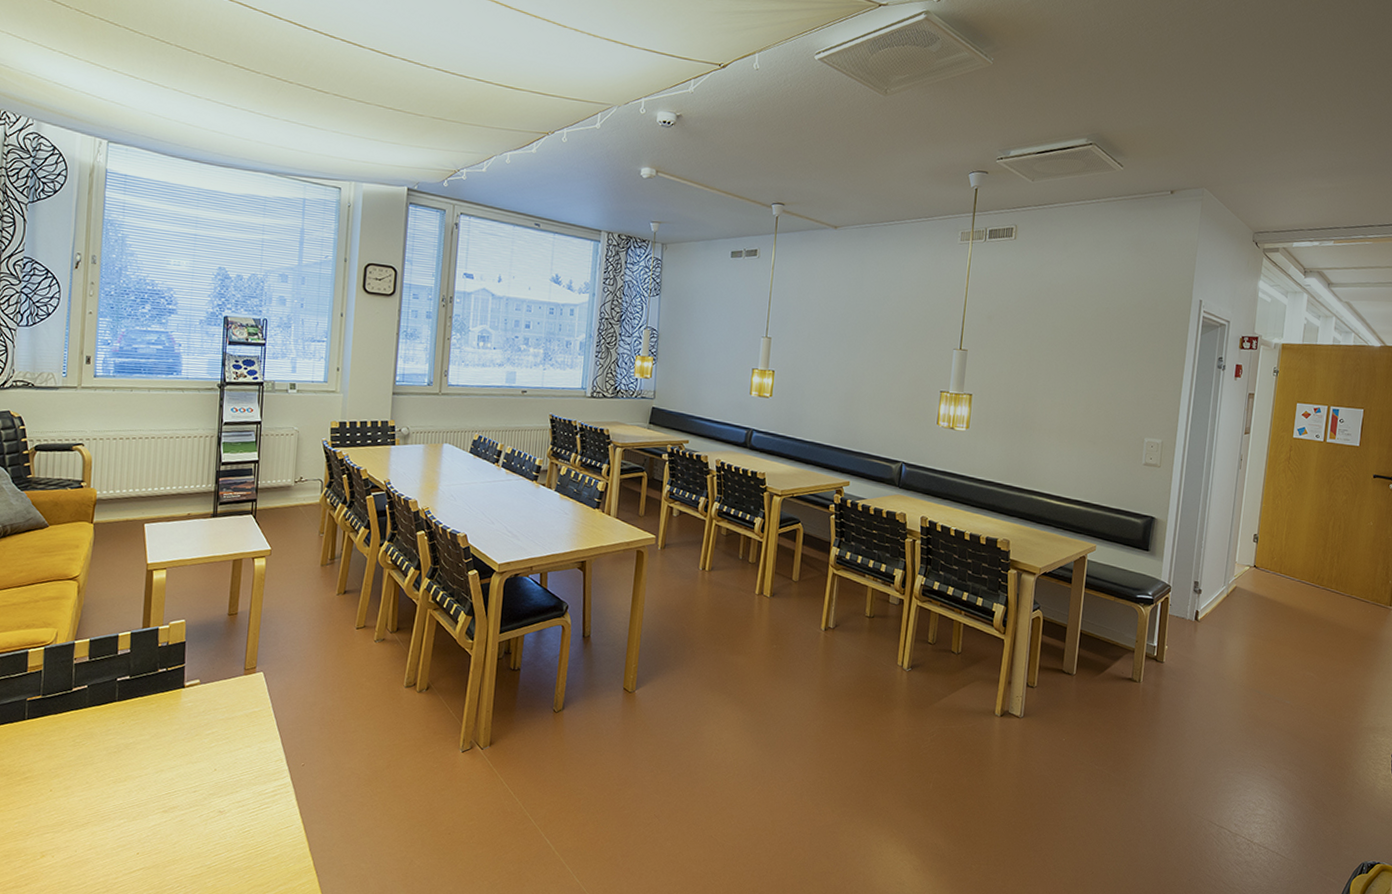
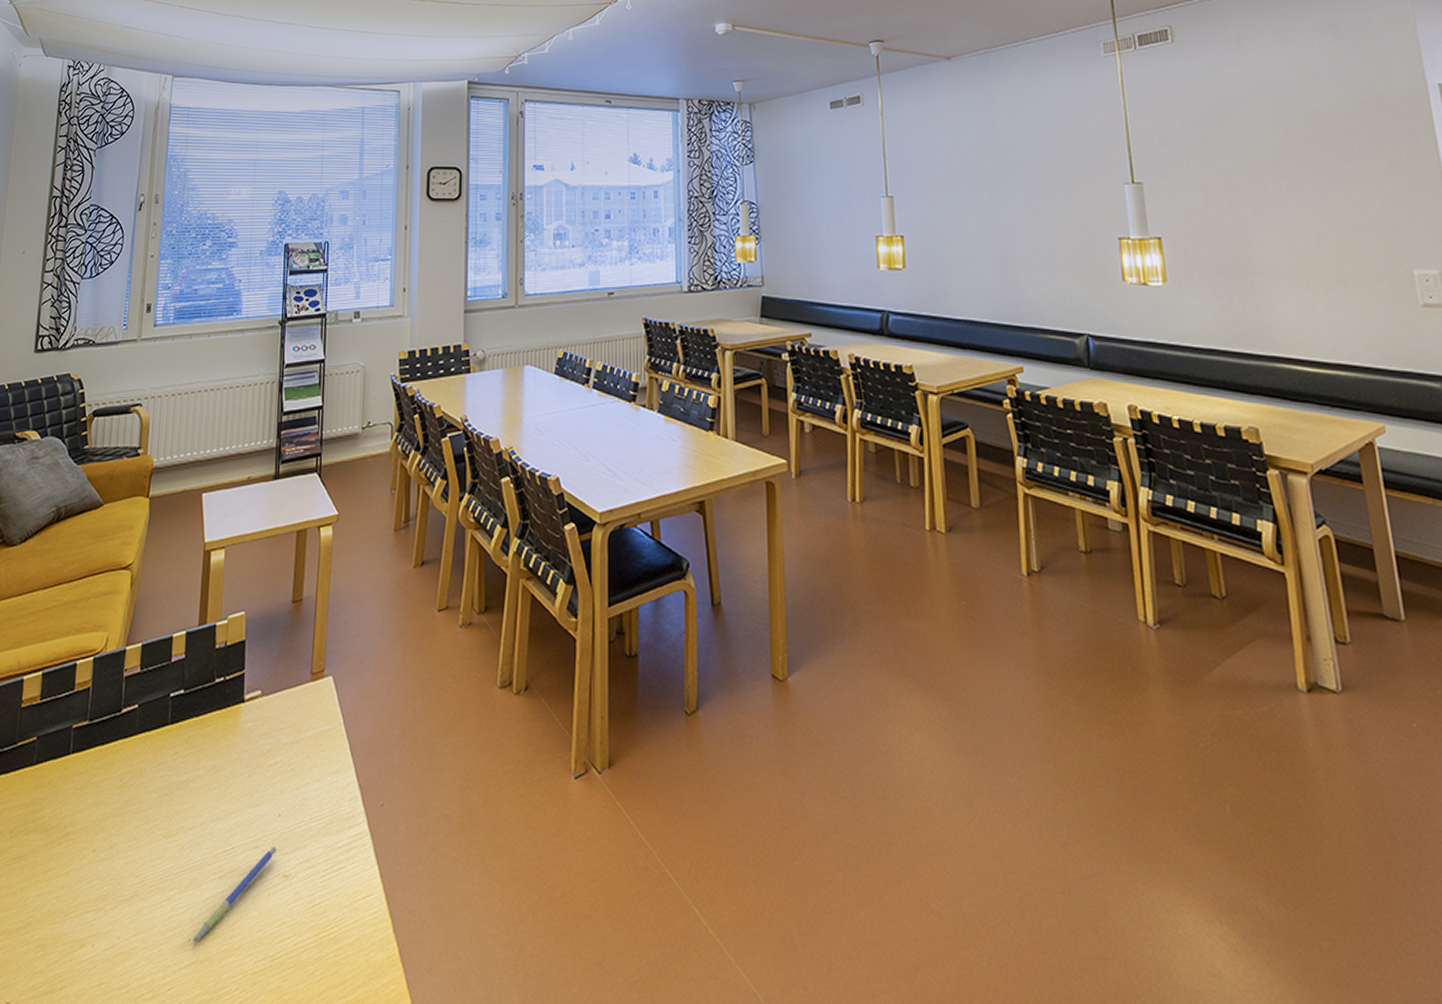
pen: none [140,791,213,856] -> present [192,847,277,944]

